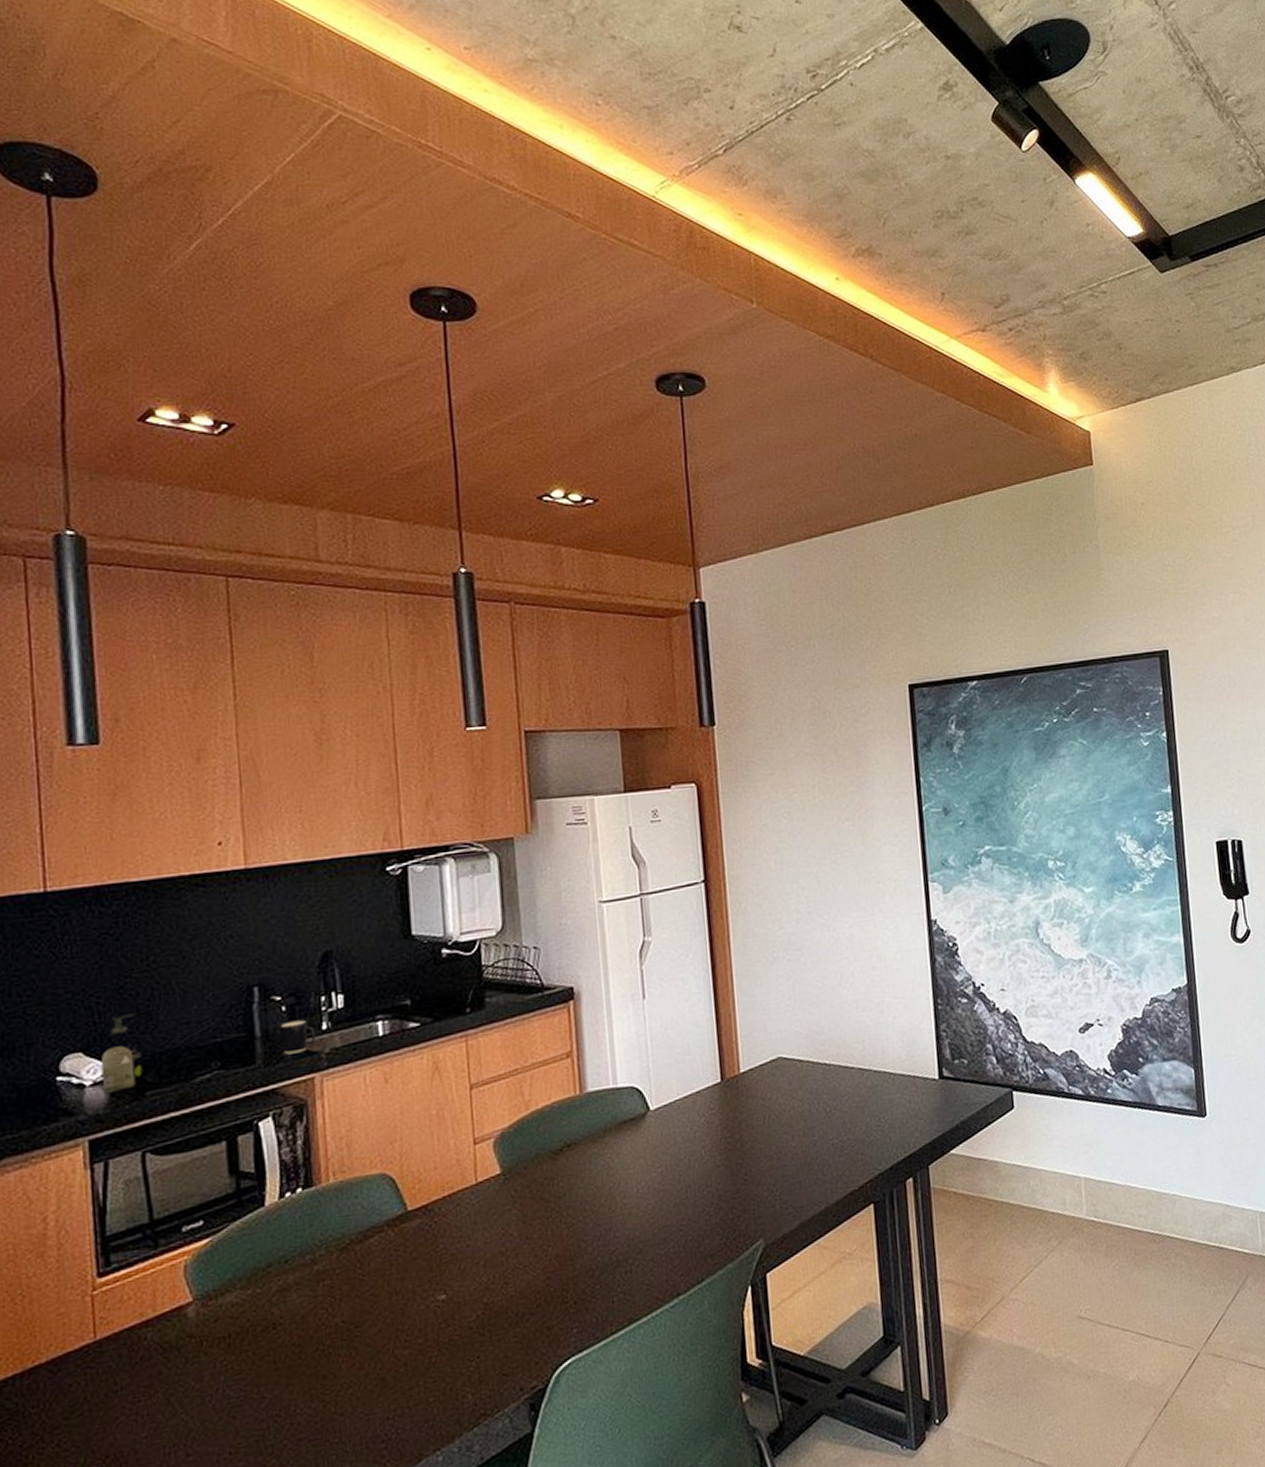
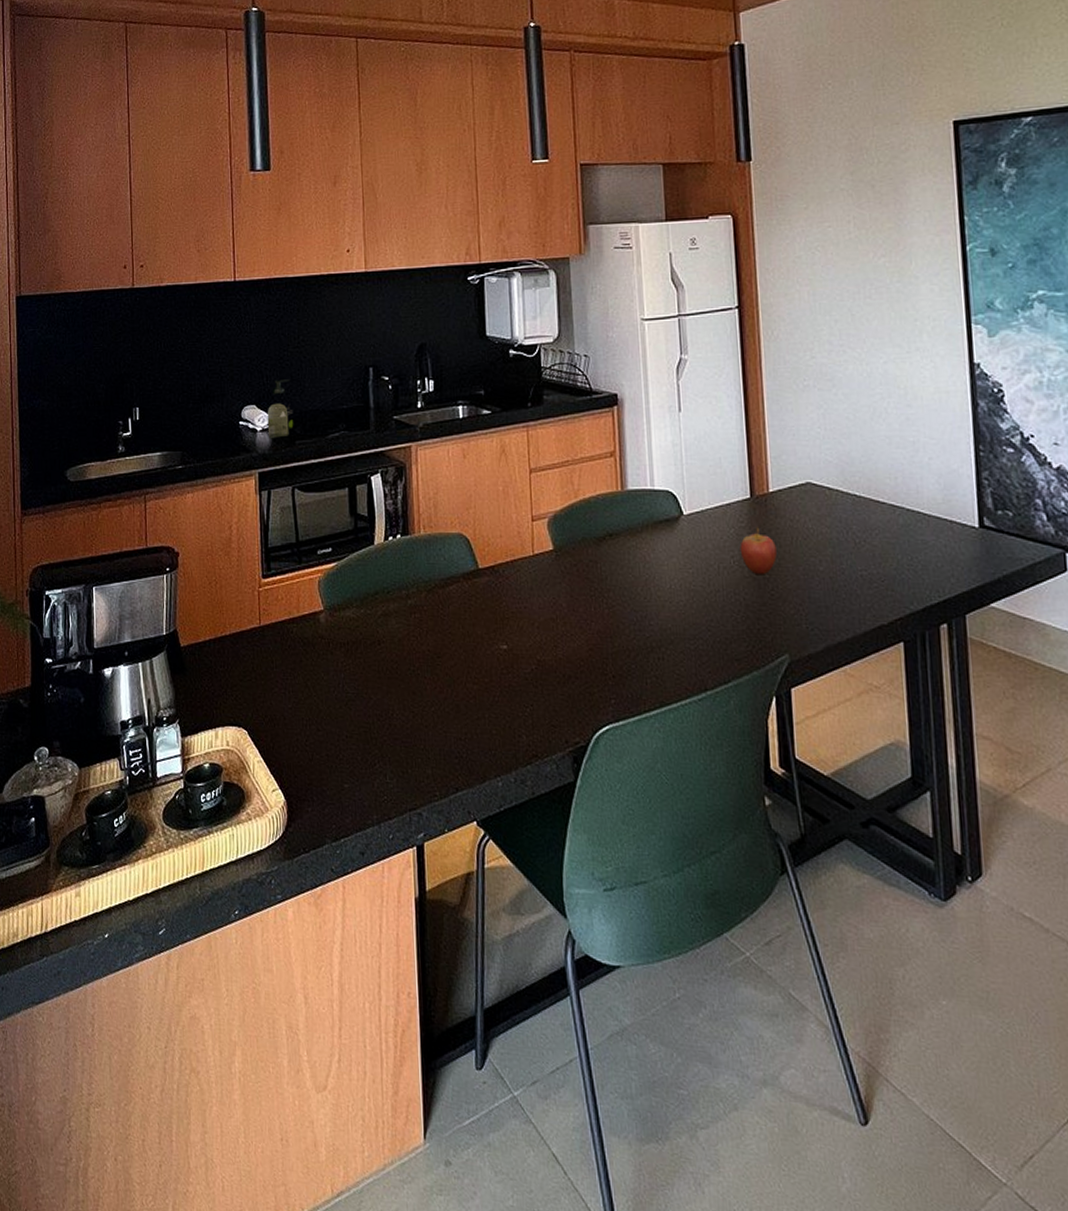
mug: present [279,1019,317,1055] -> none [387,397,413,425]
fruit: none [711,1111,749,1163] -> present [740,527,777,575]

